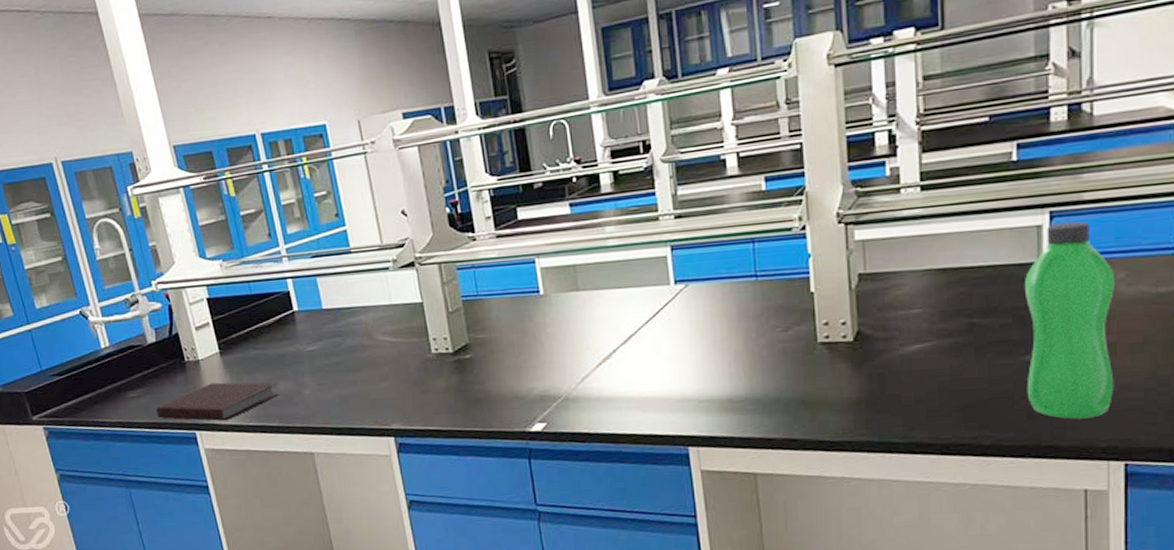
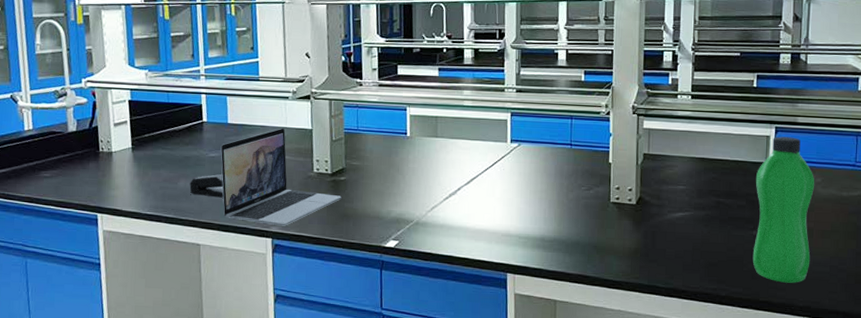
notebook: present [155,382,279,421] -> none [64,173,178,208]
stapler: none [290,370,331,398] -> present [189,174,224,198]
laptop: none [318,305,470,422] -> present [220,128,342,226]

